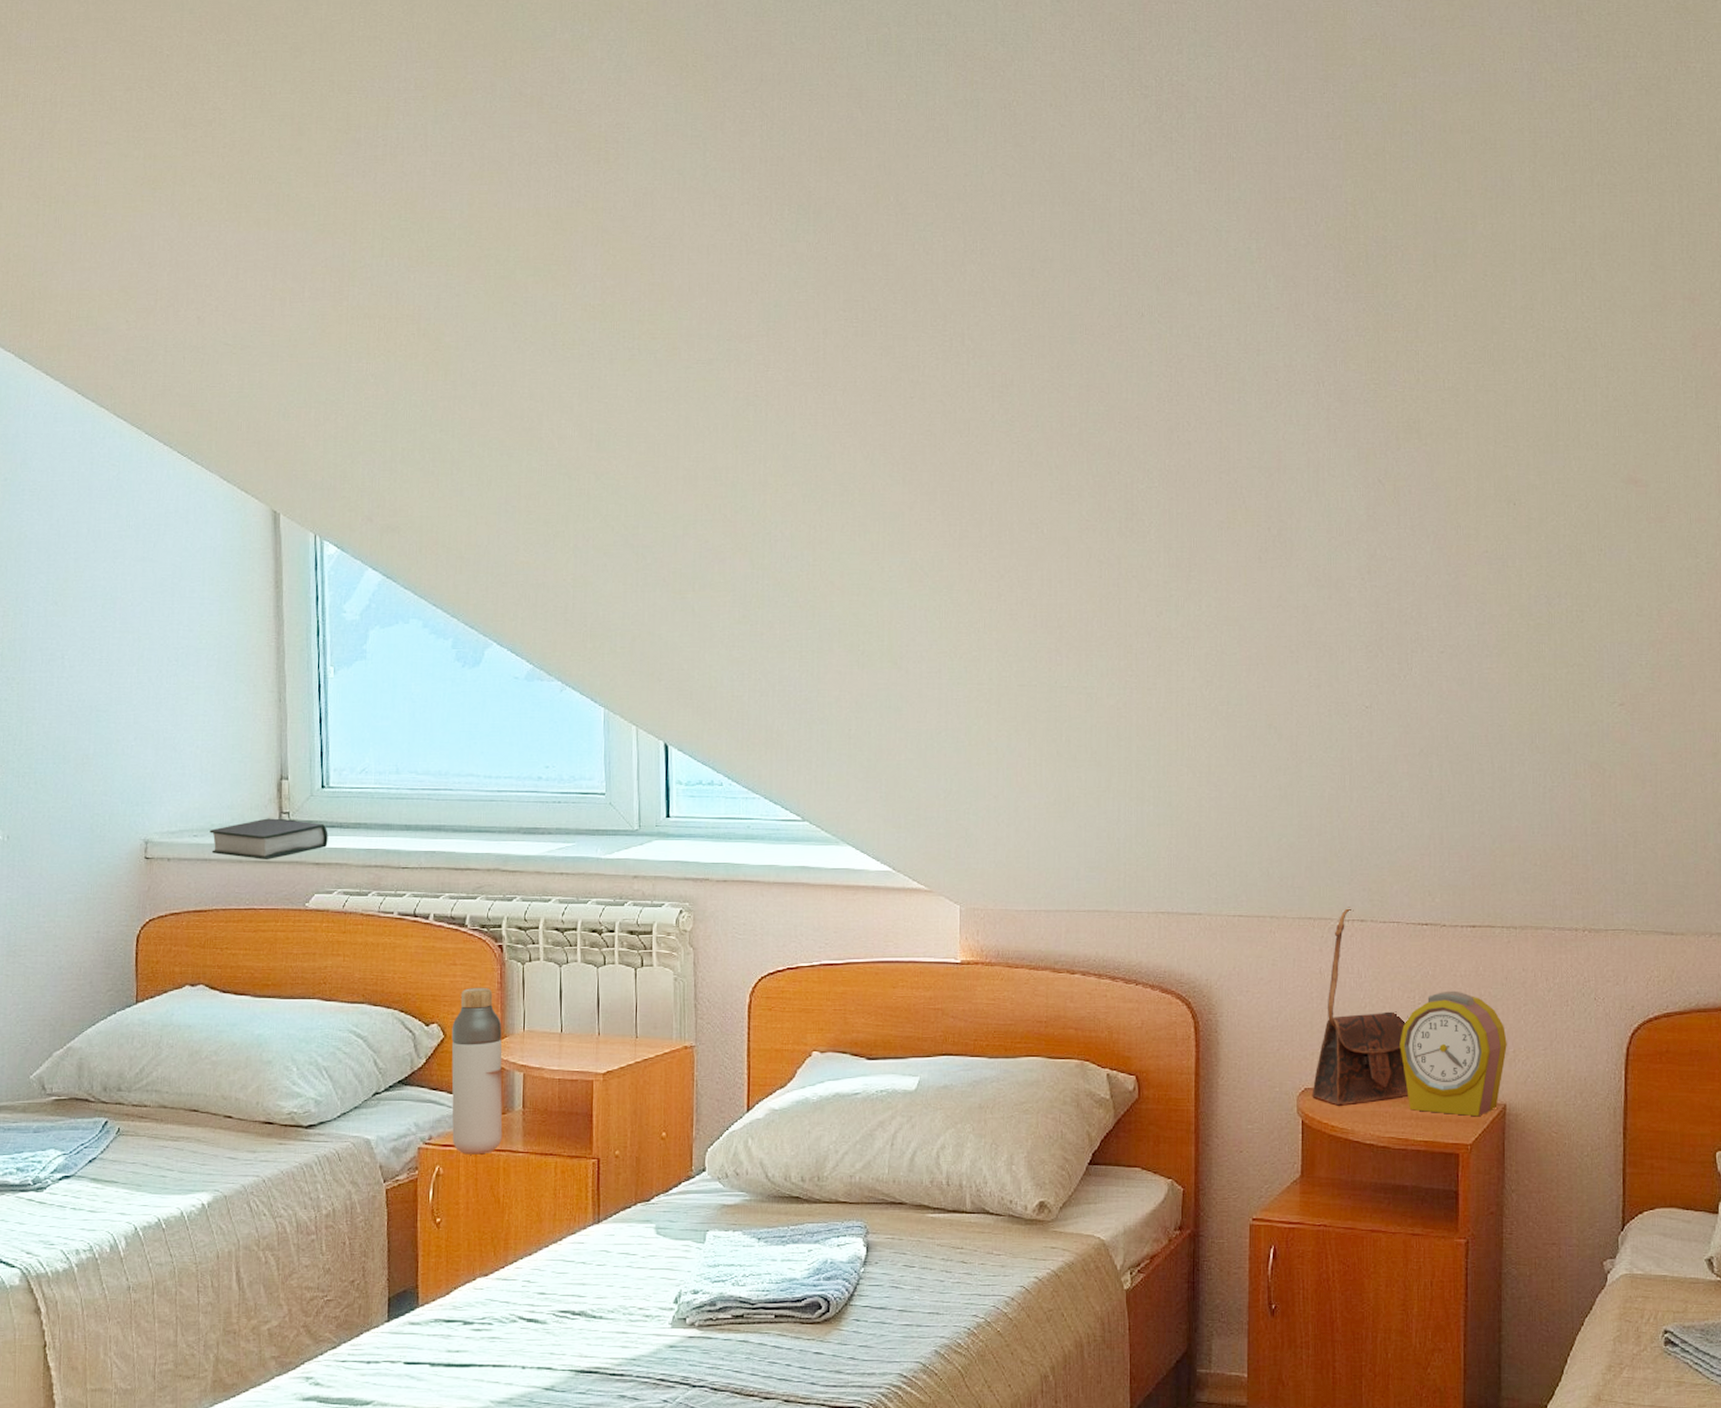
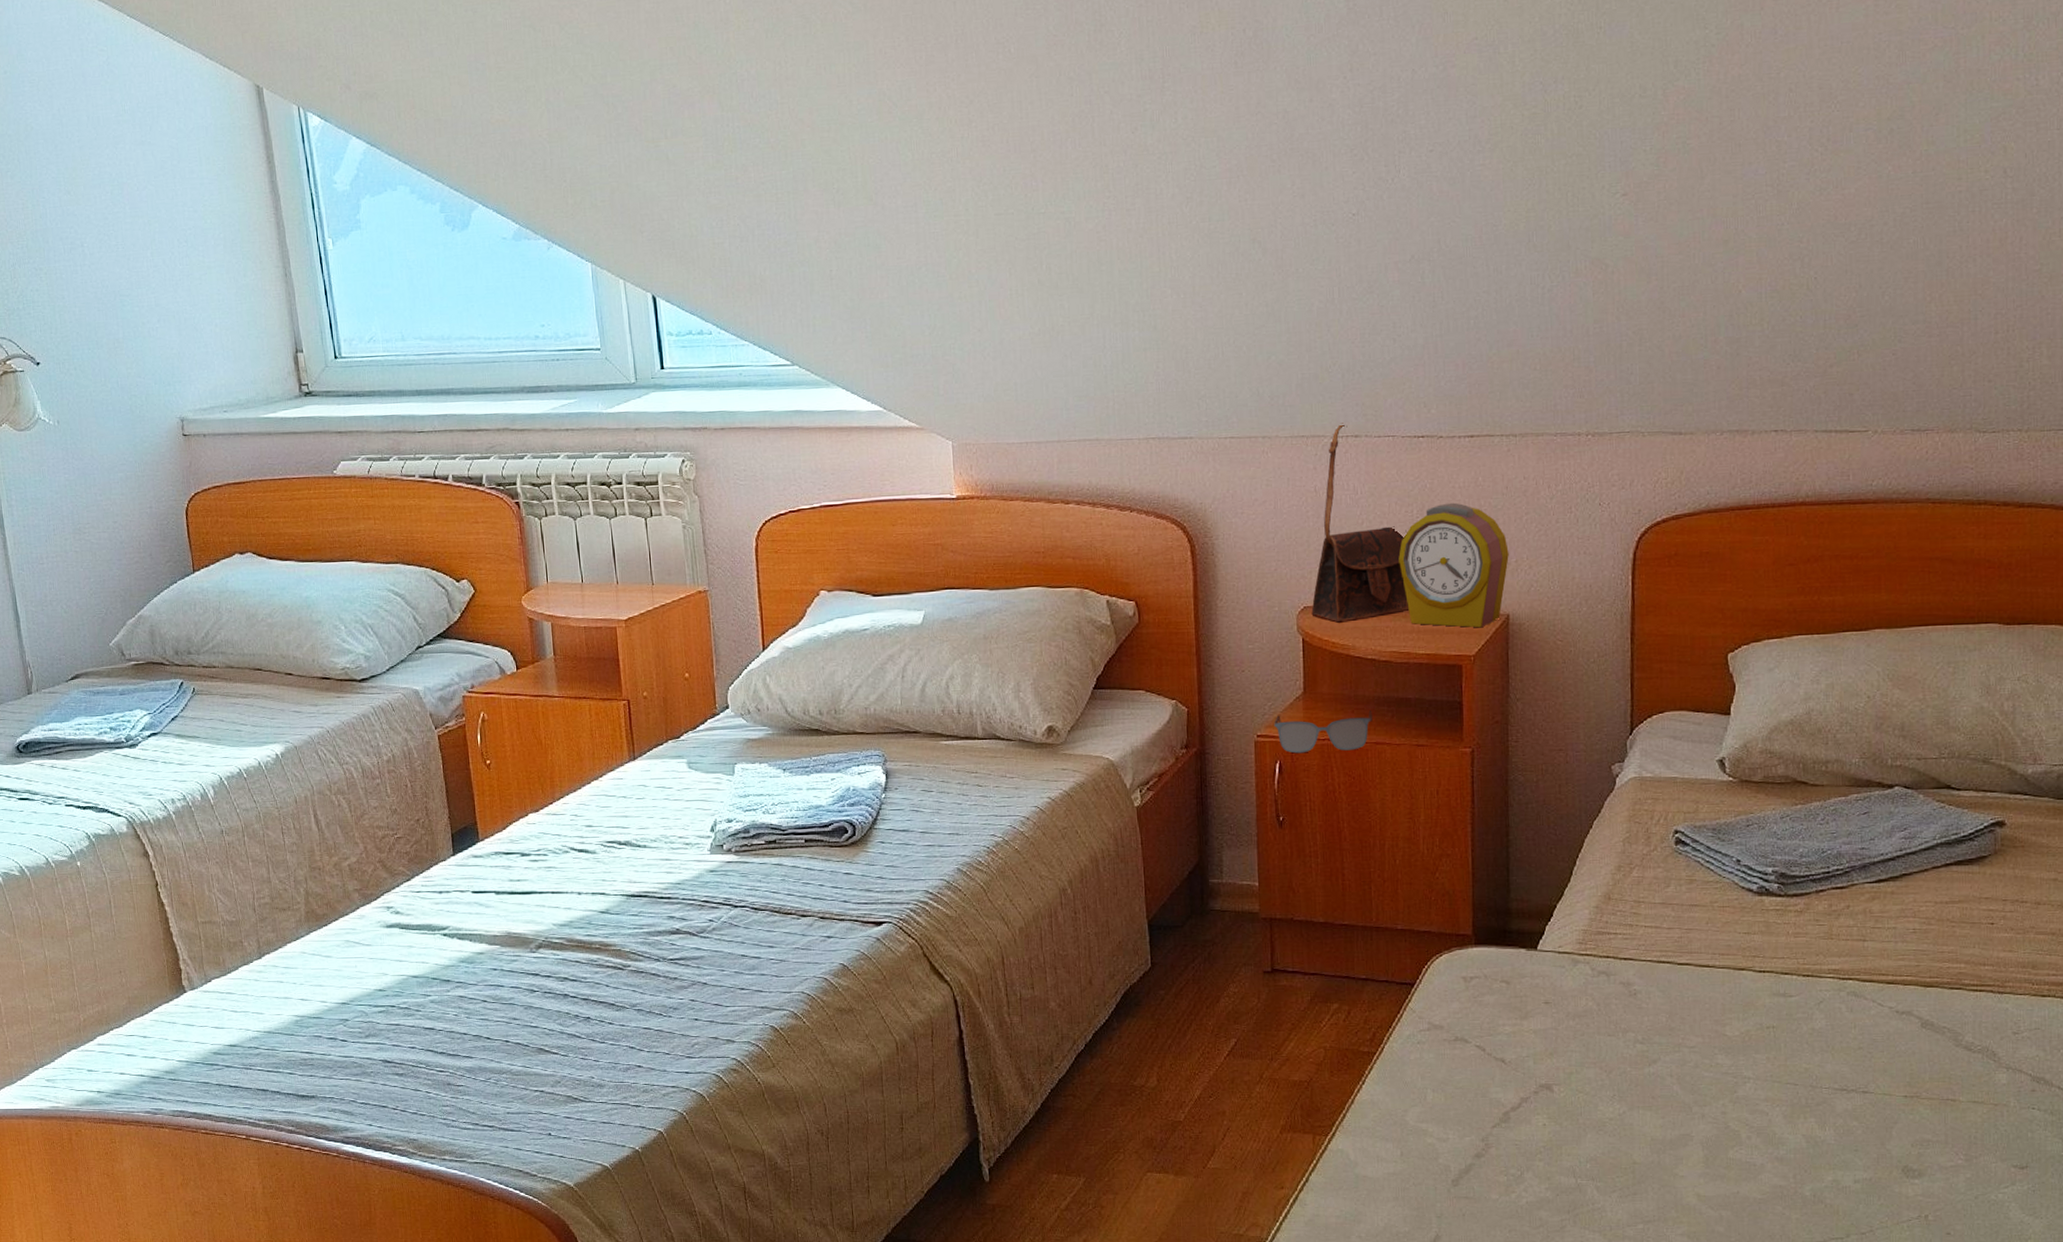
book: present [210,818,328,861] -> none [238,390,347,432]
bottle: present [451,987,503,1155] -> none [481,543,538,701]
eyeglasses: none [1270,1197,1369,1239] -> present [1274,710,1373,754]

